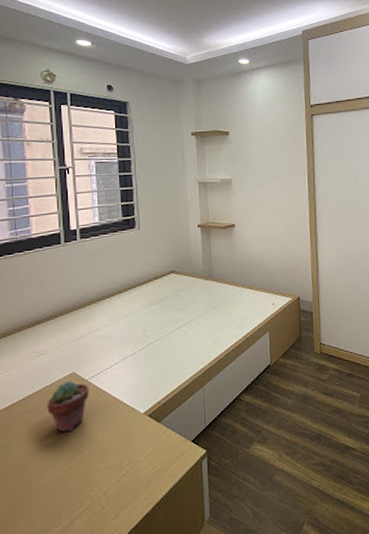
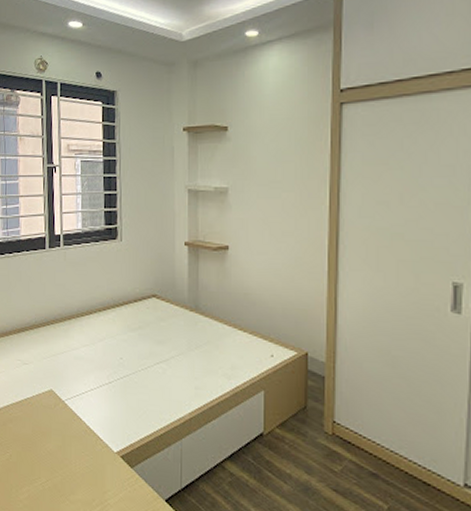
potted succulent: present [47,380,89,432] -> none [27,397,65,452]

